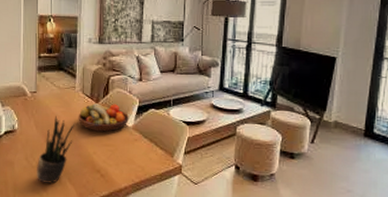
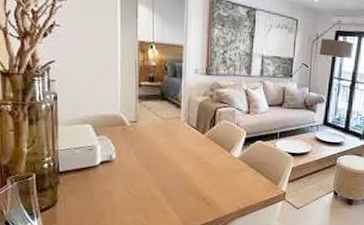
potted plant: present [36,115,74,184] -> none [137,145,179,212]
fruit bowl: present [78,103,129,132] -> none [183,134,236,162]

